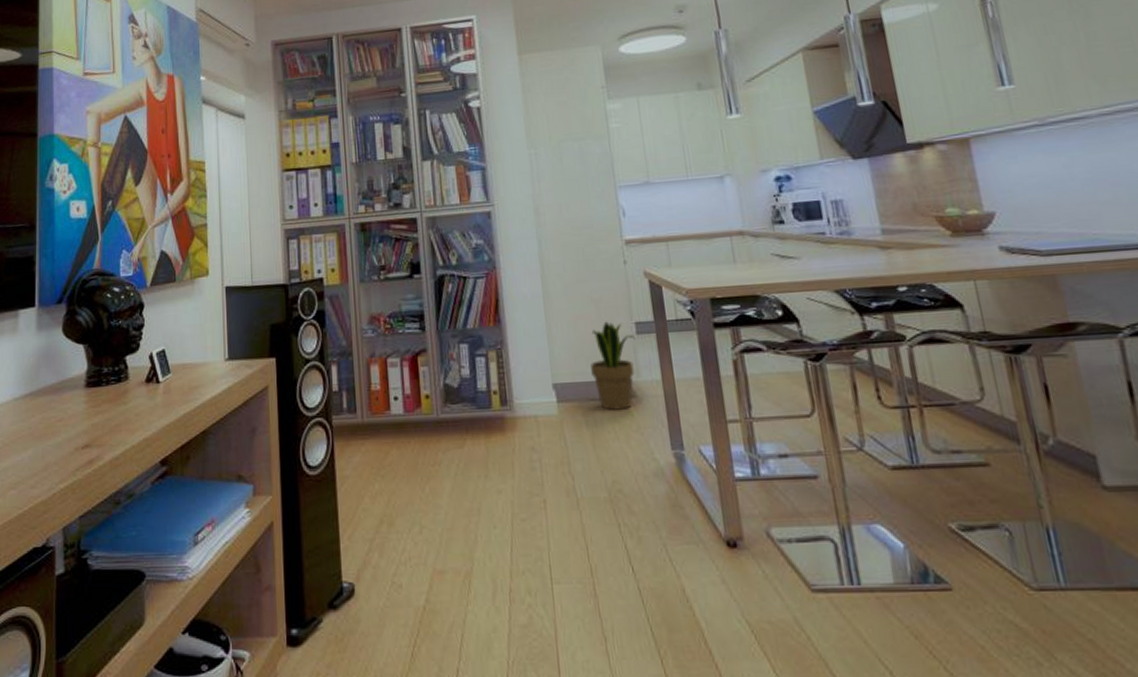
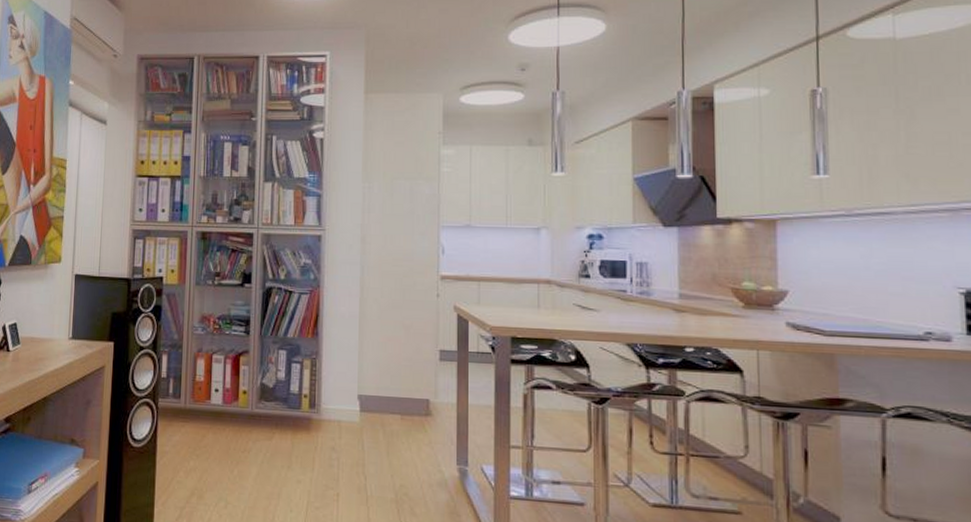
potted plant: present [590,321,635,410] -> none [394,346,438,425]

